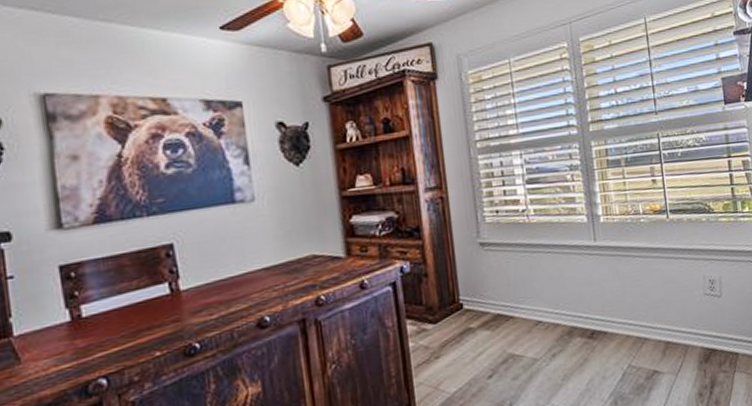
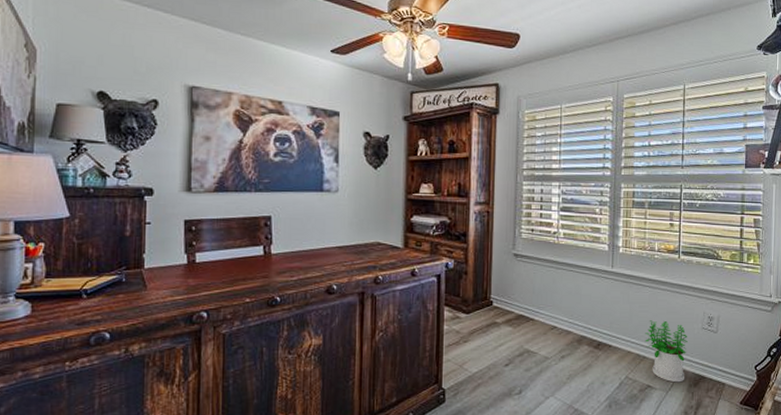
potted plant: none [642,292,694,362] -> present [645,320,688,383]

